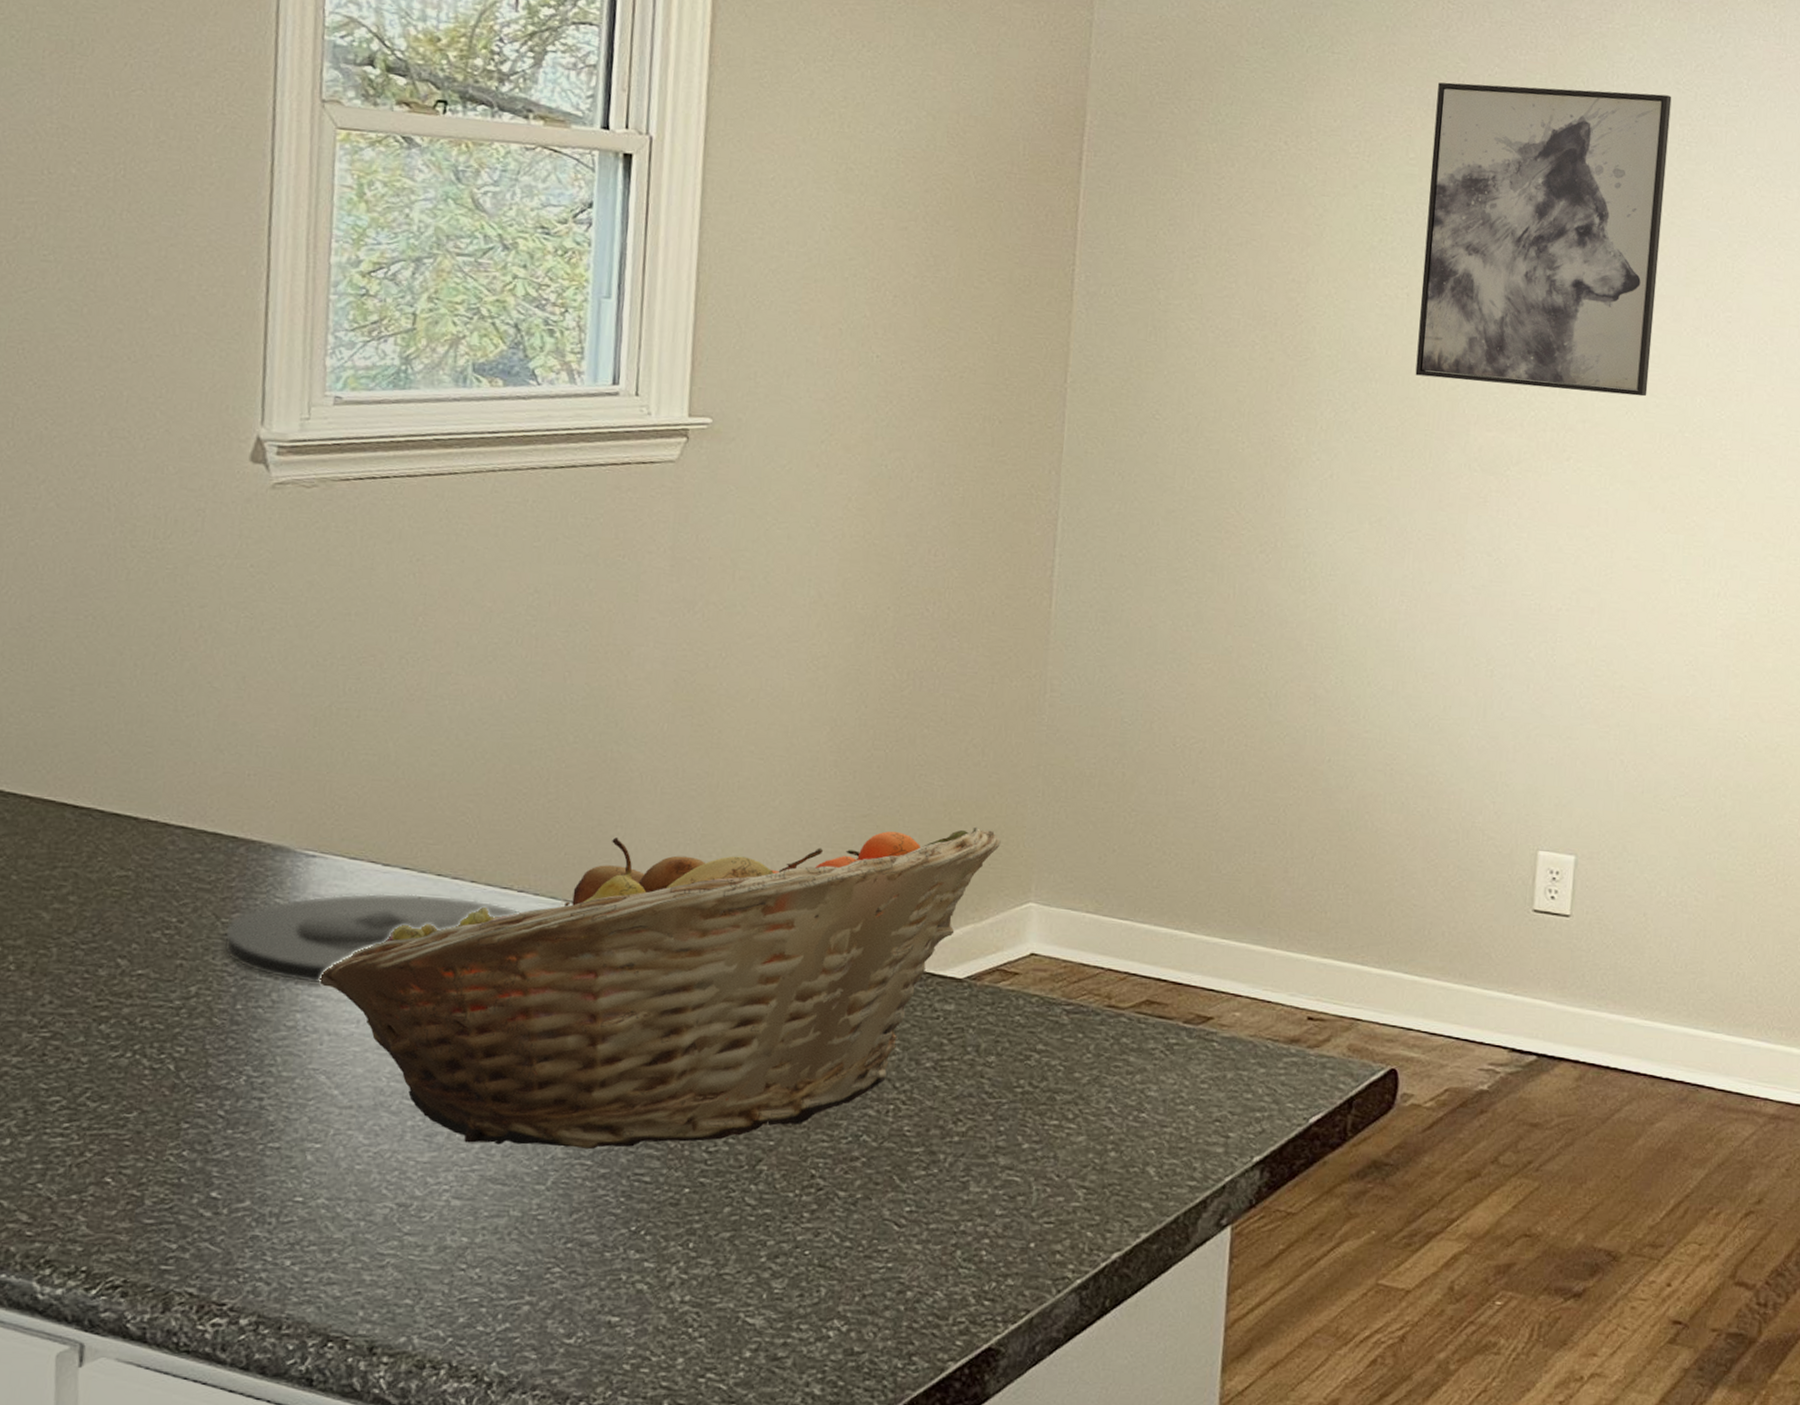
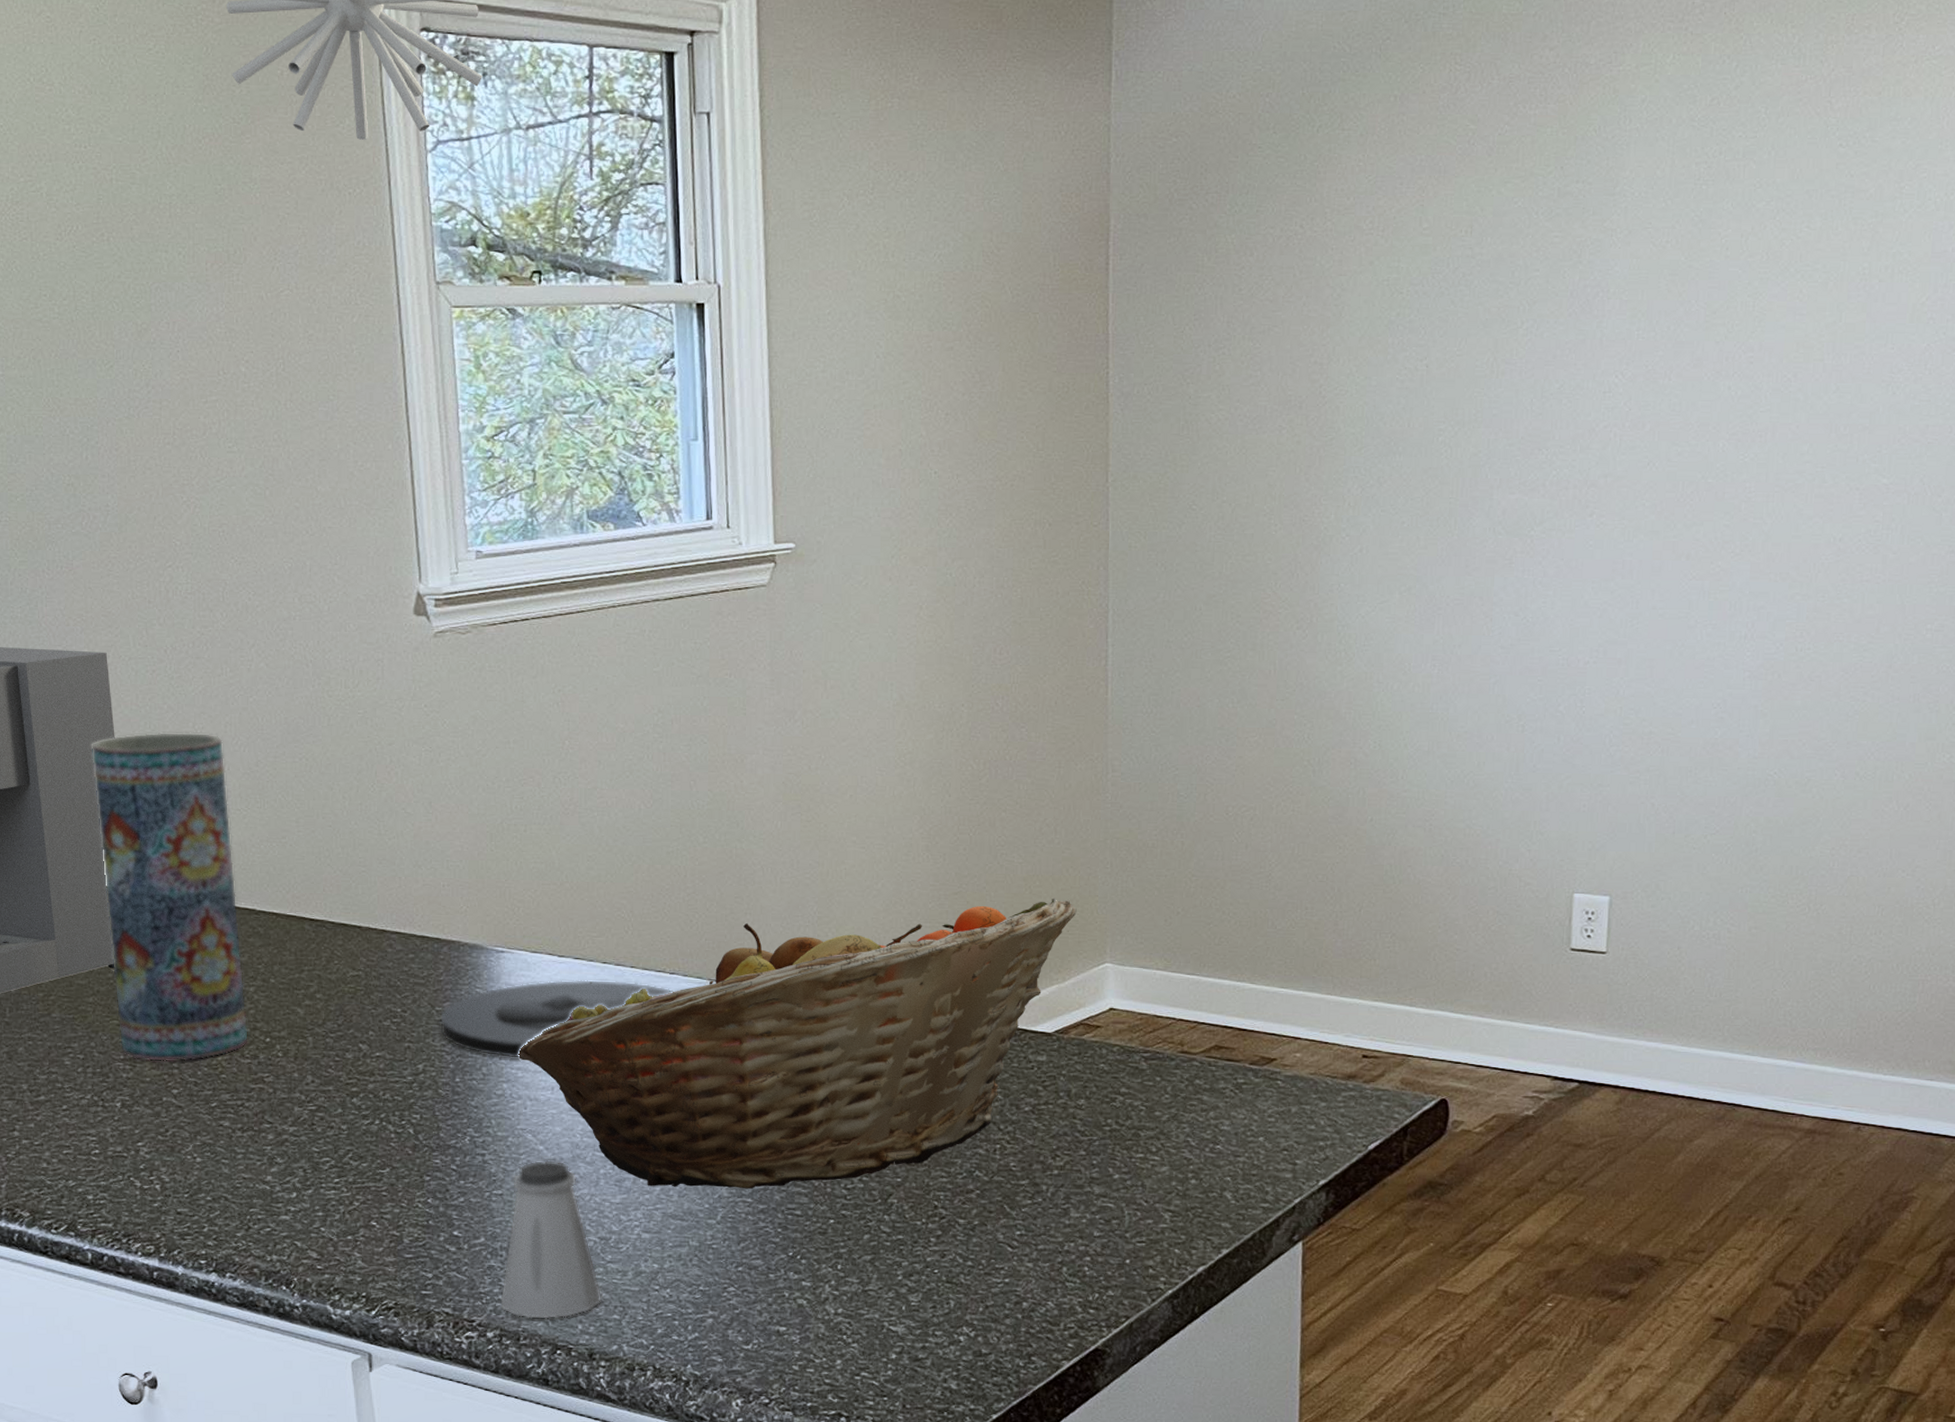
saltshaker: none [262,1107,394,1304] -> present [500,1160,602,1320]
wall art: present [1415,82,1672,397] -> none [1437,134,1687,446]

